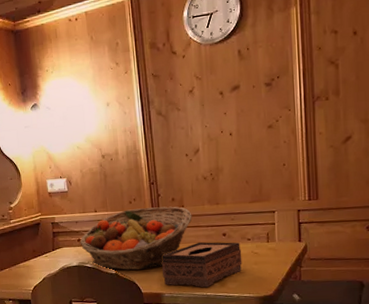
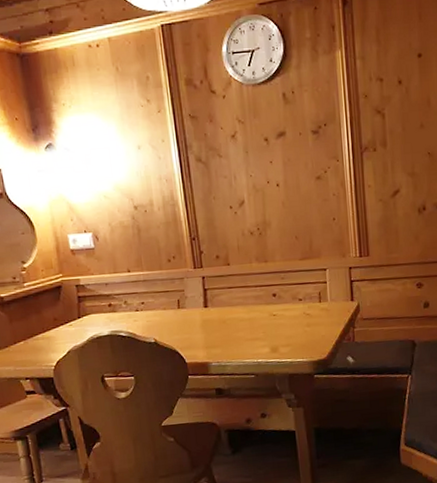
fruit basket: present [79,206,192,270] -> none [111,264,239,338]
tissue box: present [162,241,242,288] -> none [207,303,294,354]

